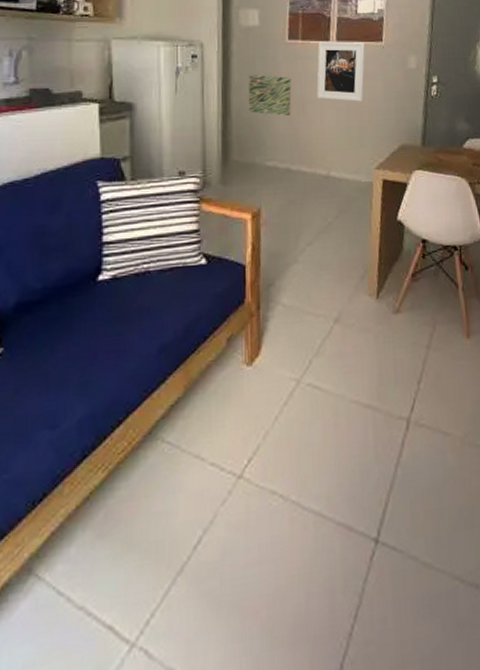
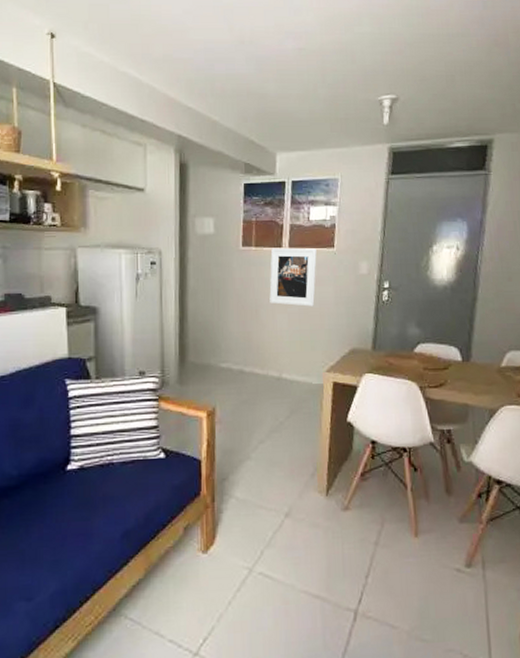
wall art: present [248,75,292,117] -> none [203,281,245,321]

